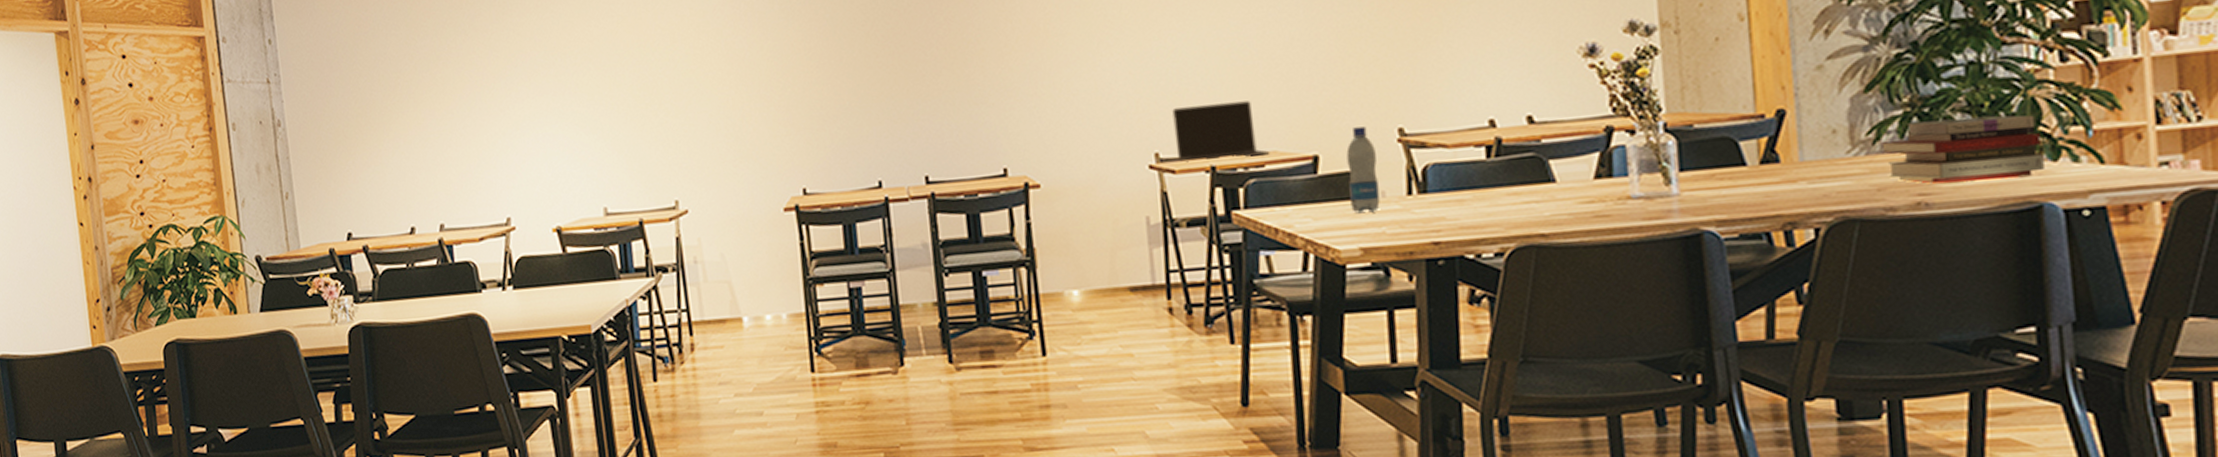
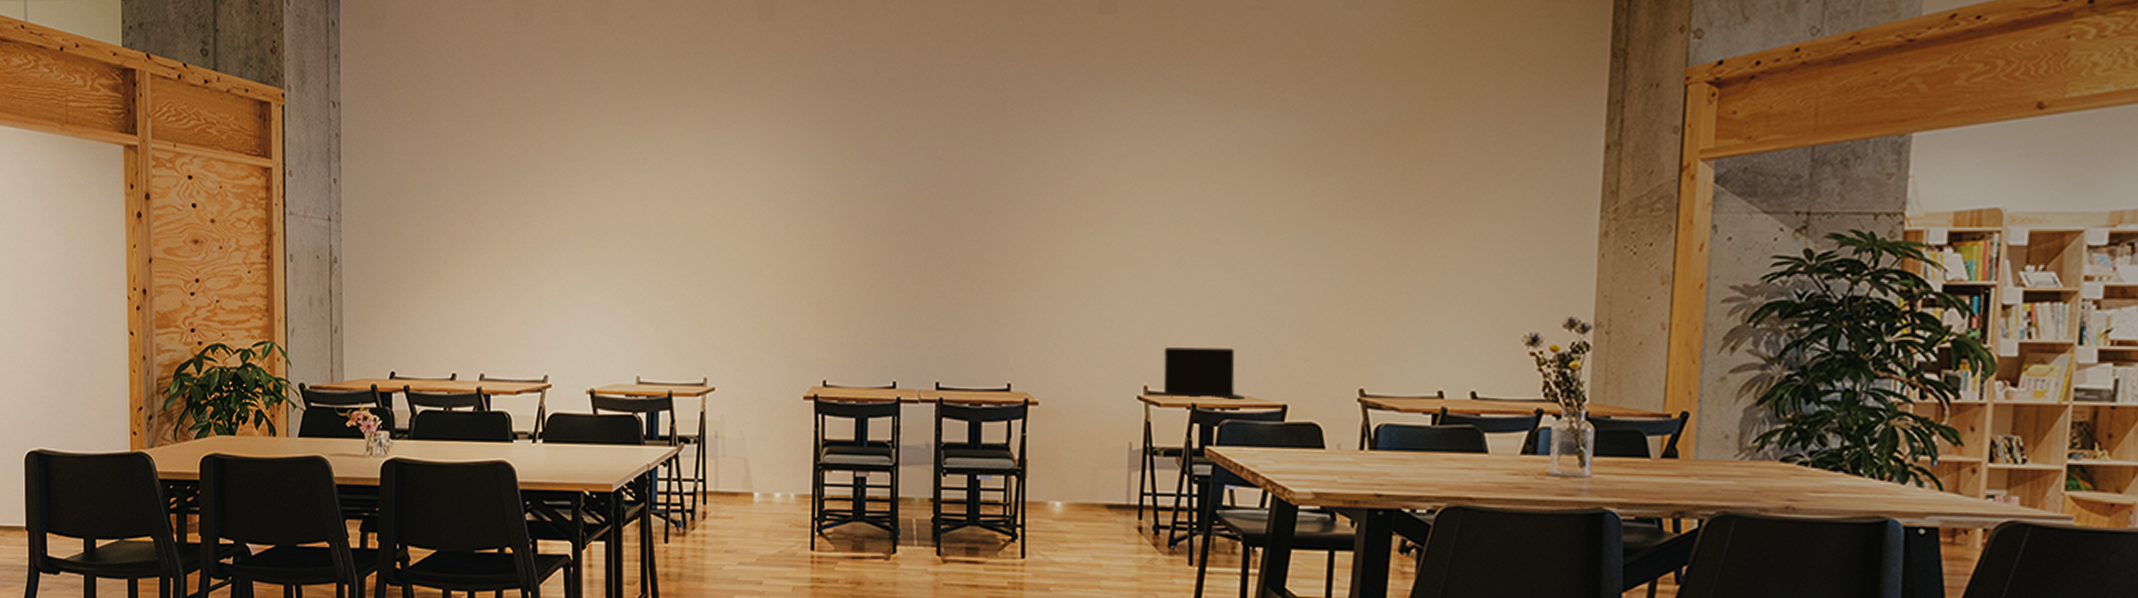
bottle: present [1346,126,1380,214] -> none [1309,384,1337,462]
books: present [1879,115,2044,184] -> none [1763,437,1895,494]

